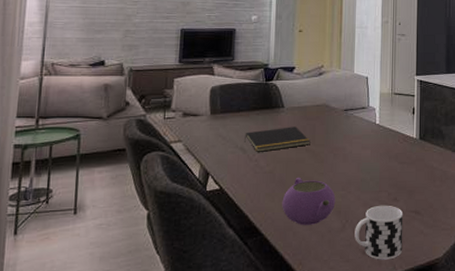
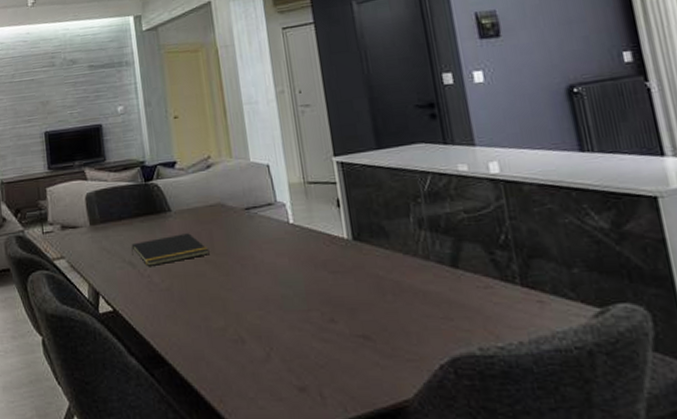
teapot: present [282,177,336,225] -> none [186,294,253,354]
cup: present [354,205,404,260] -> none [283,327,354,400]

